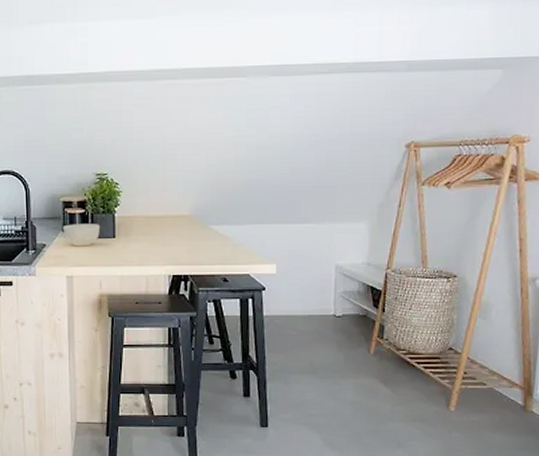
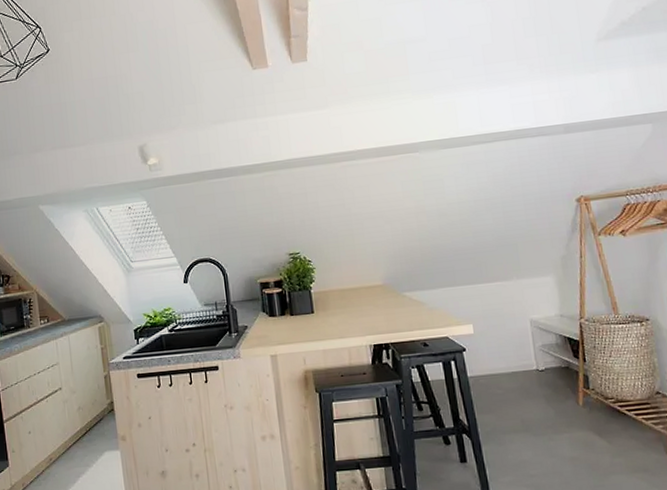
bowl: present [62,224,101,246] -> none [262,301,299,326]

